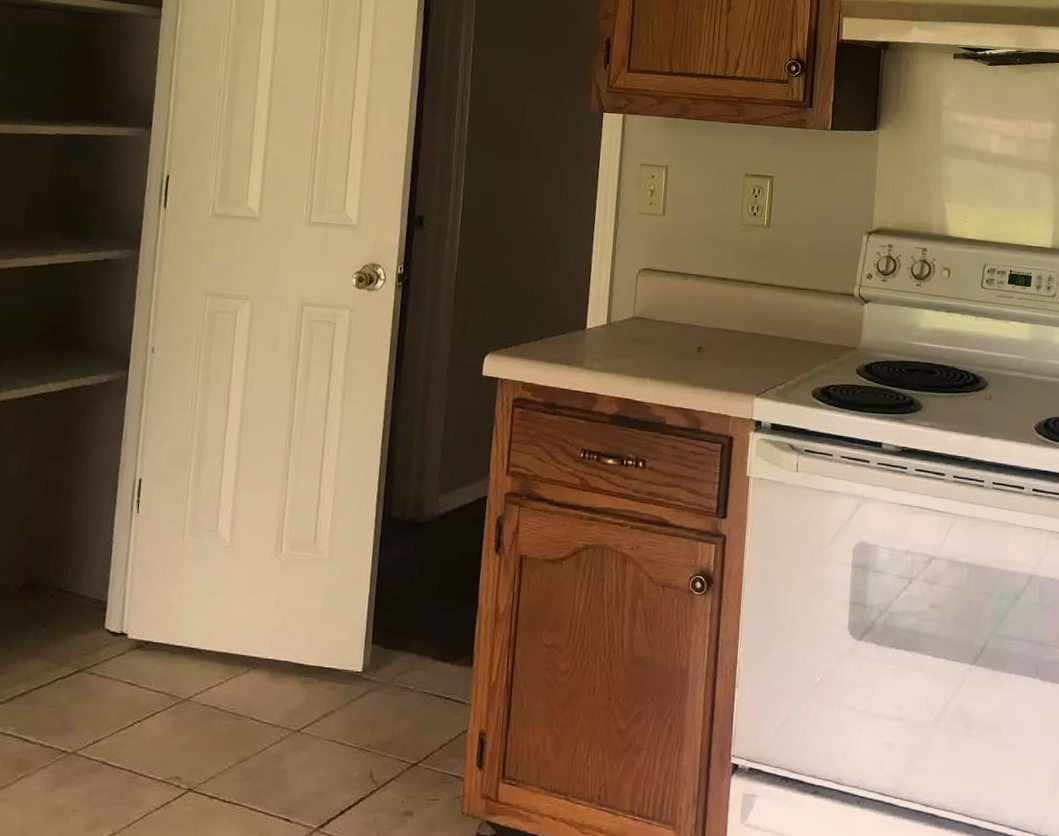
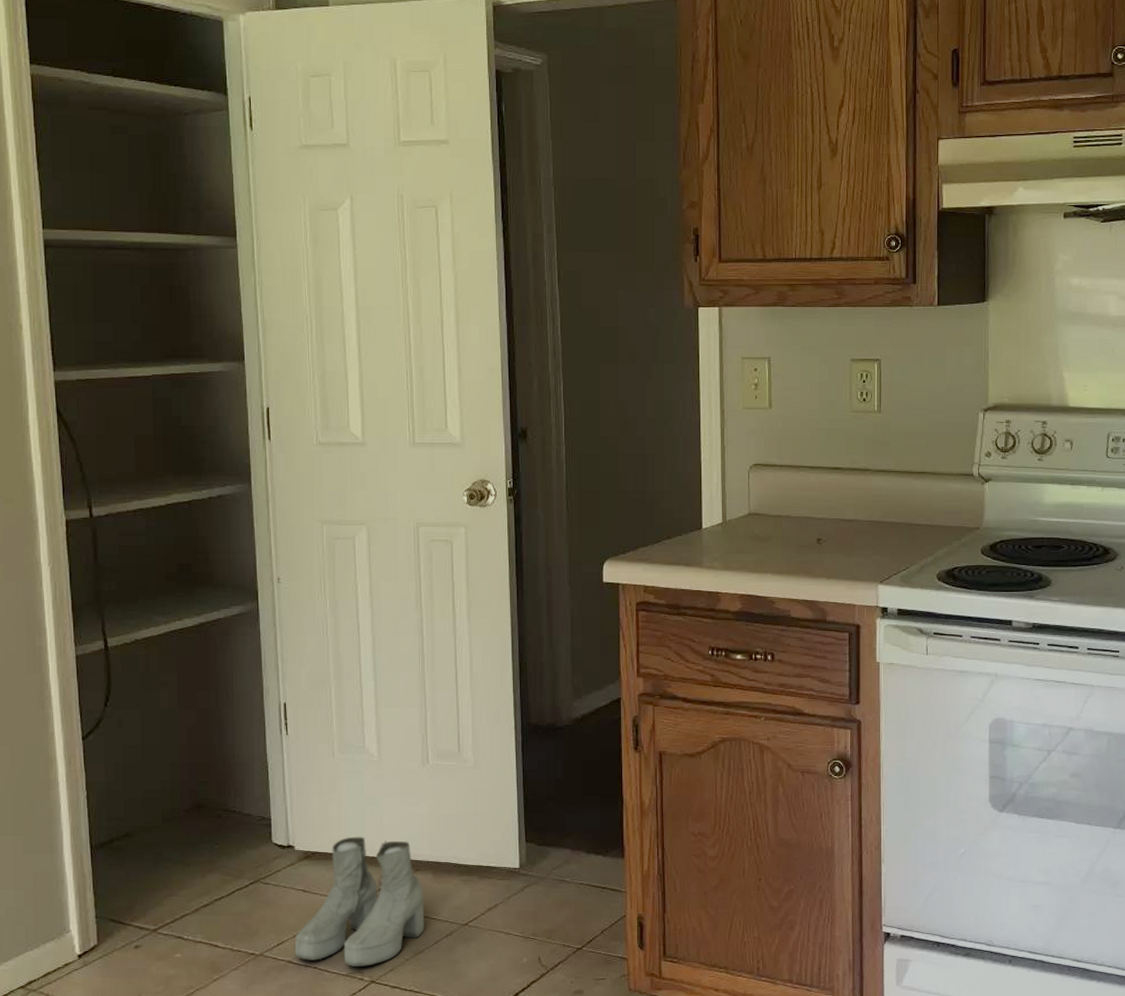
boots: none [110,627,258,773] -> present [294,836,425,968]

